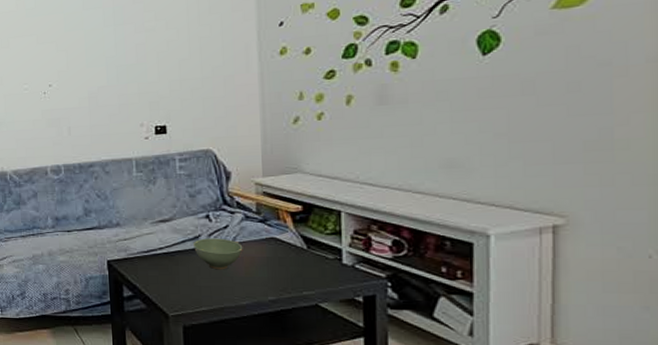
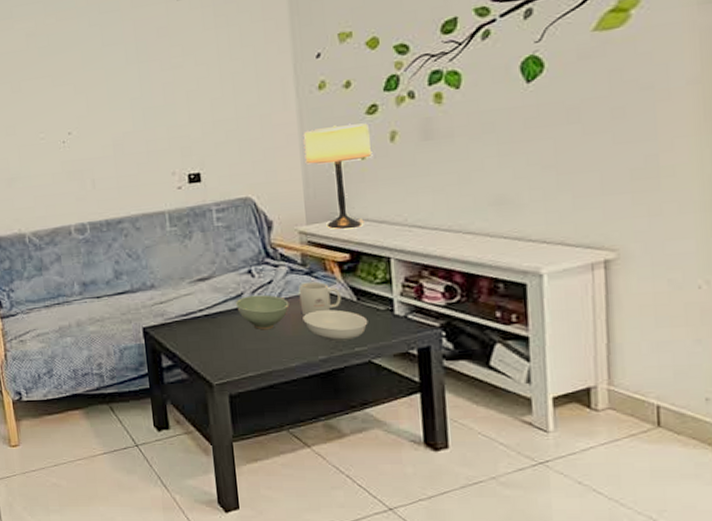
mug: none [252,229,292,259] -> present [299,281,341,316]
bowl: none [255,255,317,285] -> present [303,309,368,342]
table lamp: none [264,87,327,182] -> present [304,124,371,229]

